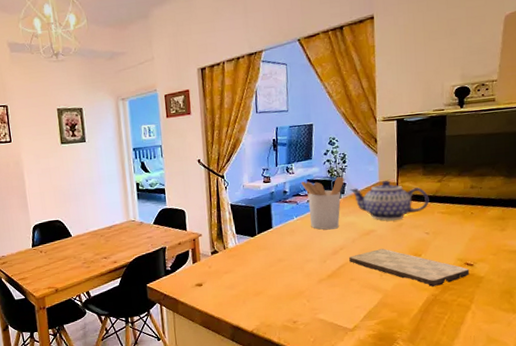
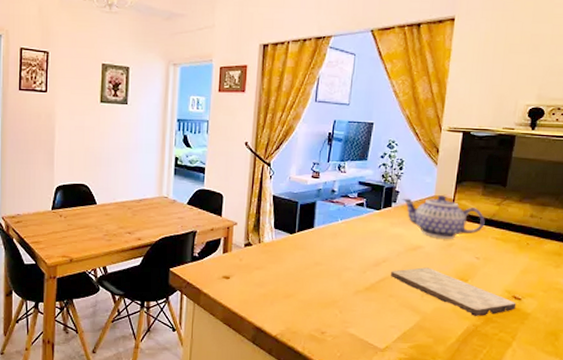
utensil holder: present [301,177,344,230] -> none [351,182,398,239]

